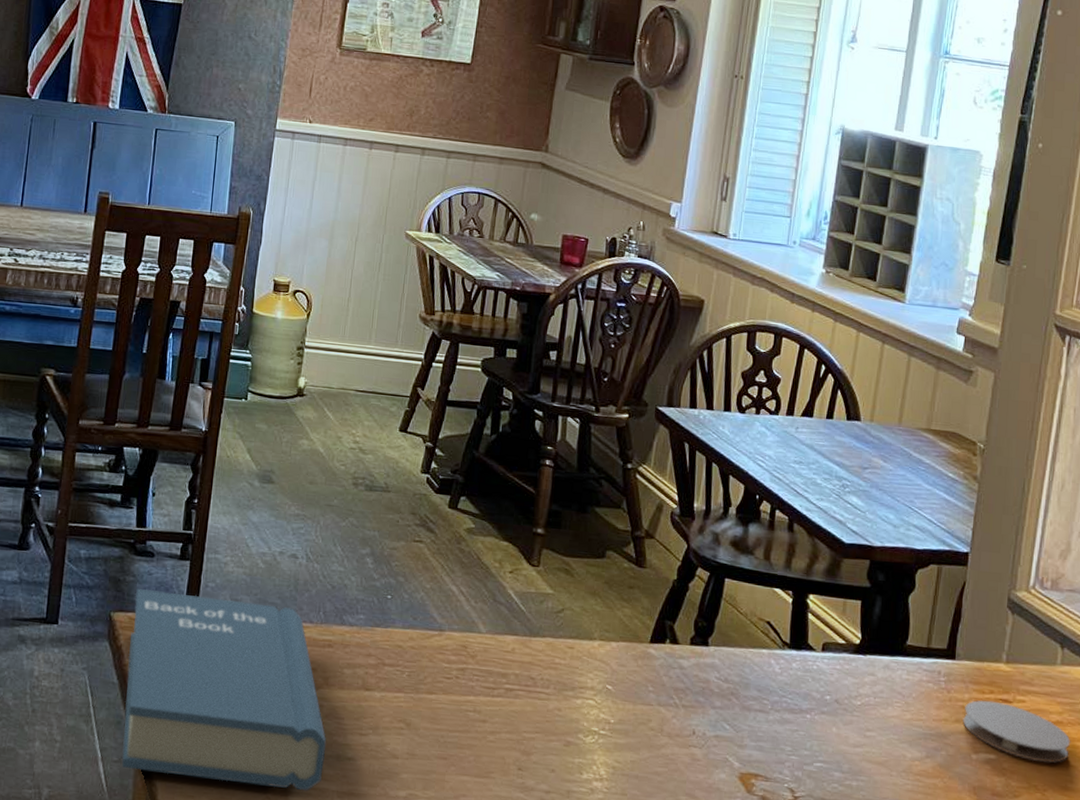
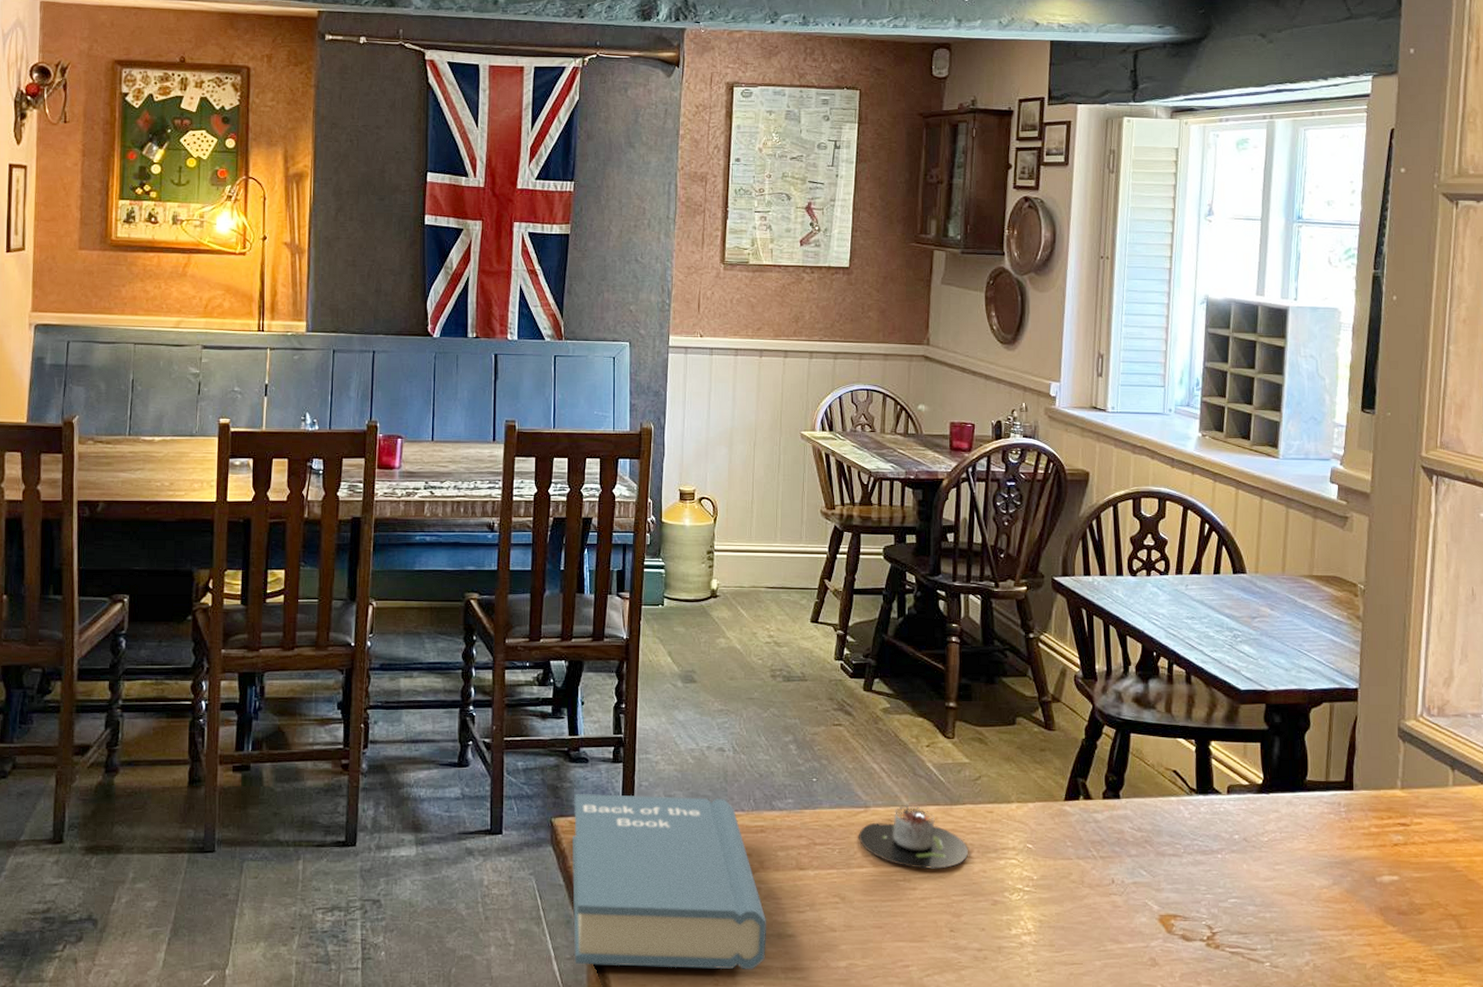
candle: none [430,631,544,703] -> present [859,804,968,869]
coaster: present [963,700,1071,763] -> none [1365,826,1468,879]

